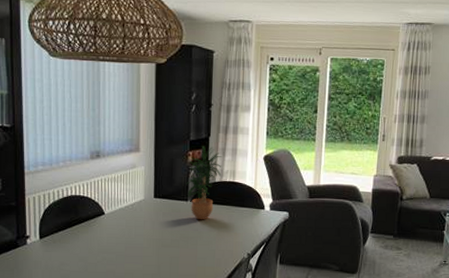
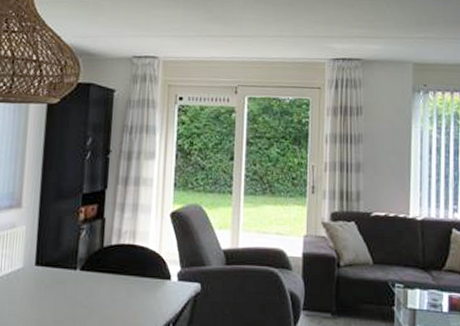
potted plant: present [186,145,222,220] -> none [75,199,121,295]

